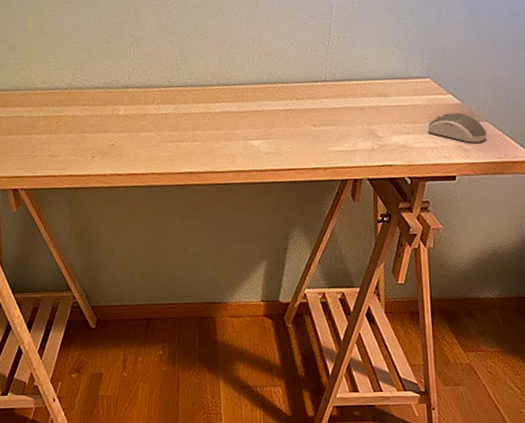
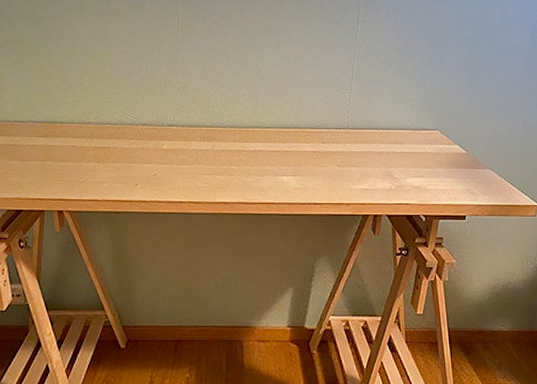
computer mouse: present [428,112,487,143] -> none [439,161,491,187]

